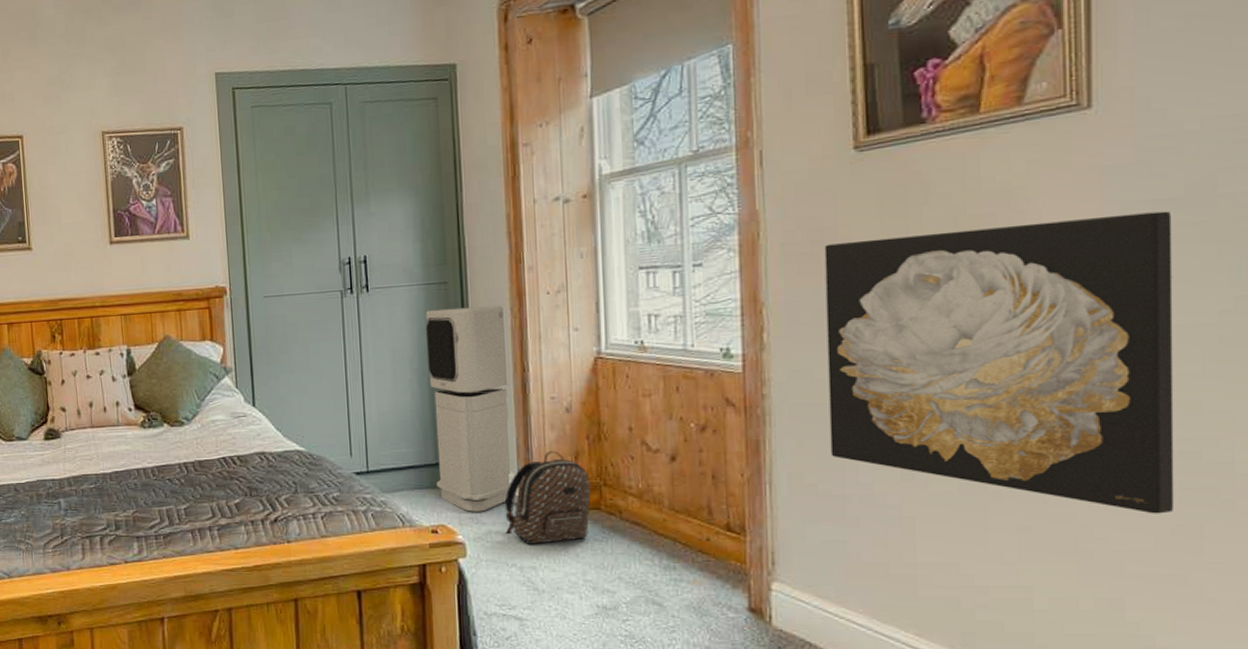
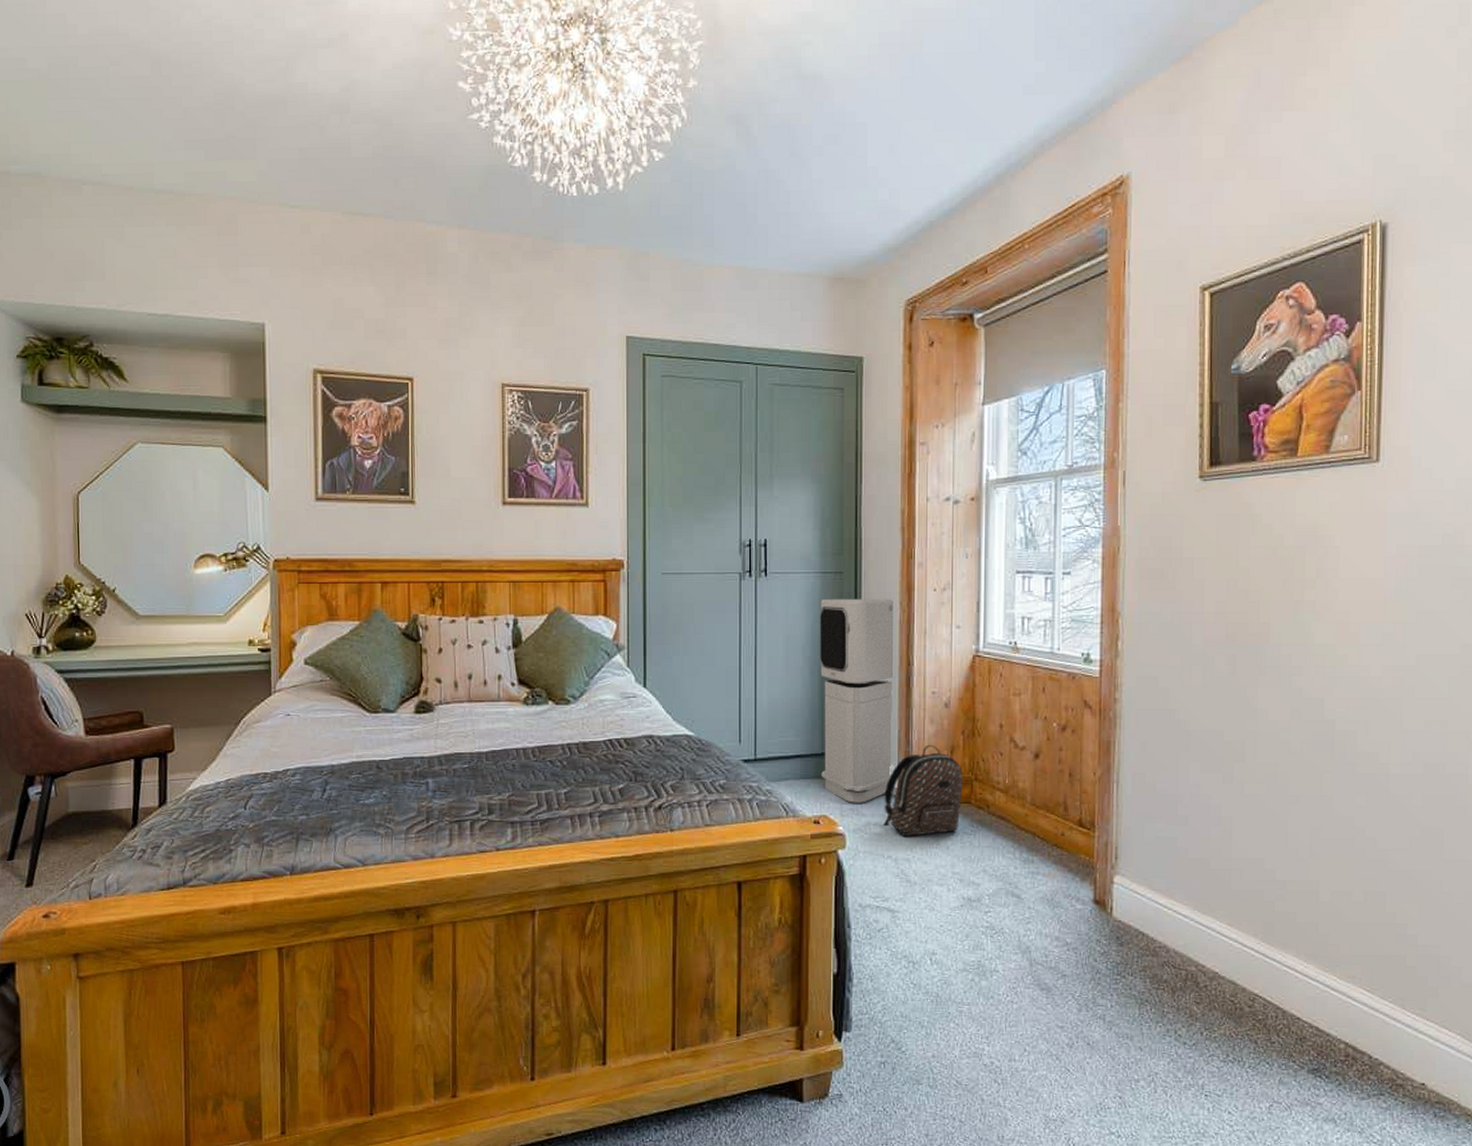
wall art: present [824,211,1175,514] -> none [1168,556,1433,818]

